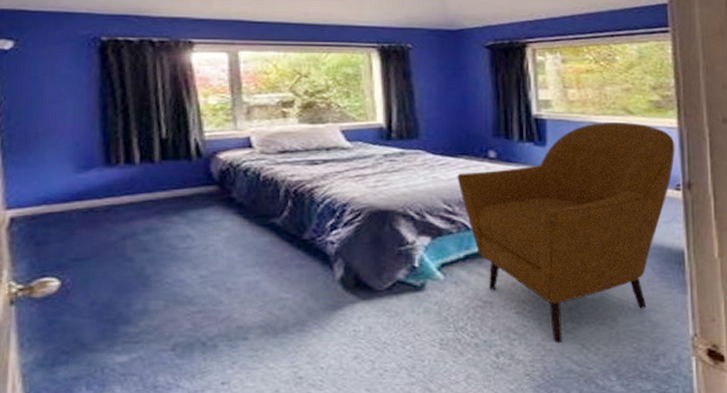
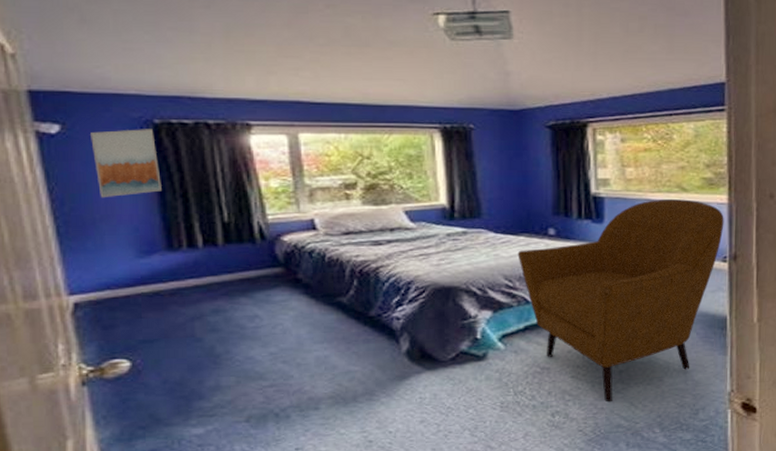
wall art: none [41,46,104,113] -> present [90,129,162,198]

